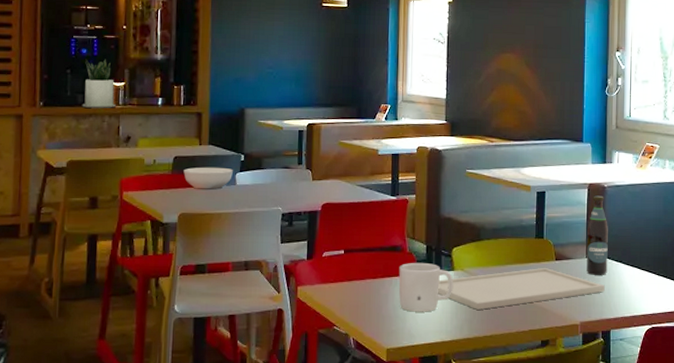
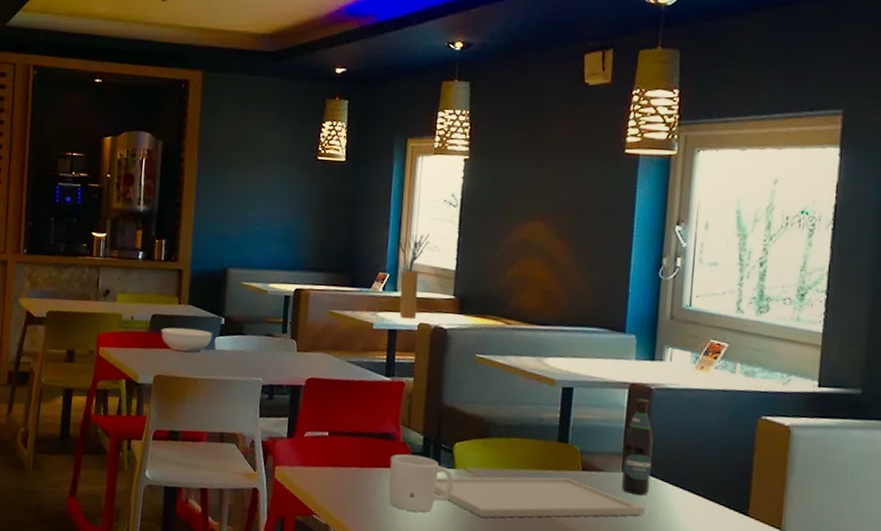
planter: present [82,59,117,109] -> none [63,207,98,260]
vase: none [397,68,423,144] -> present [398,234,429,319]

